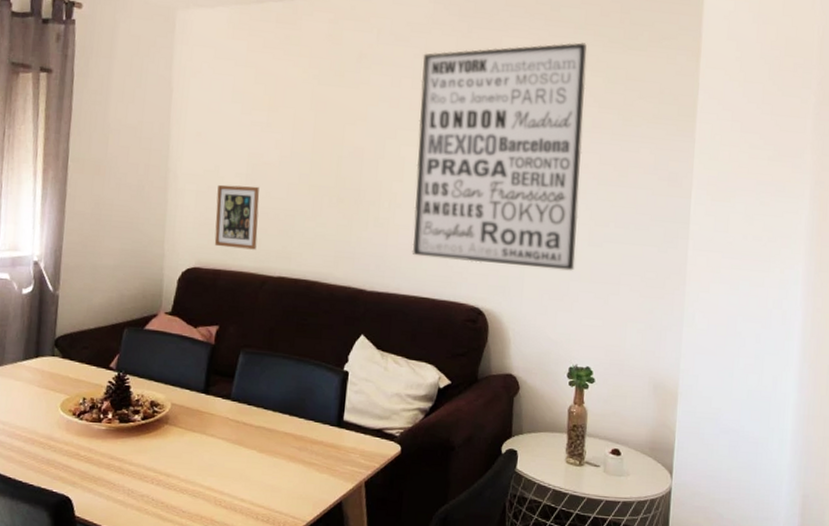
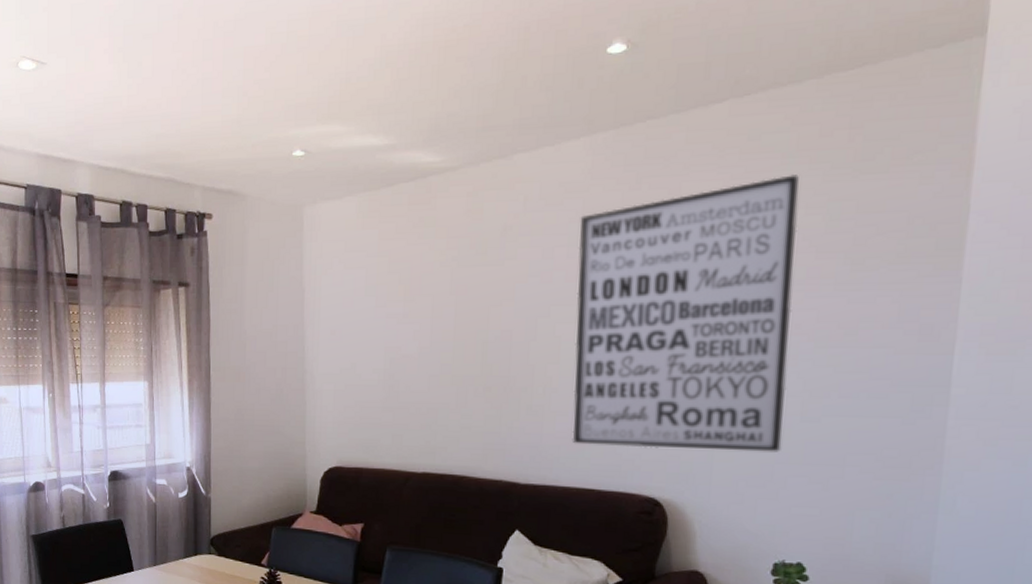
picture frame: present [214,184,260,250] -> none [354,381,399,446]

